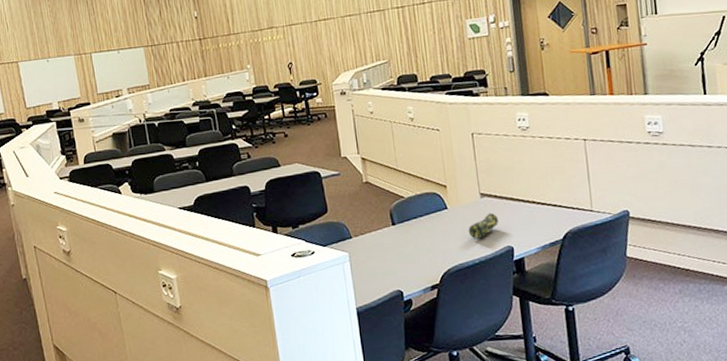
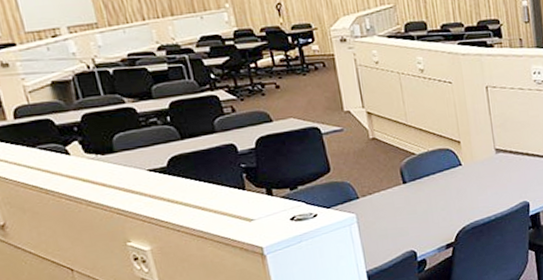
pencil case: present [468,212,498,239] -> none [483,168,514,195]

